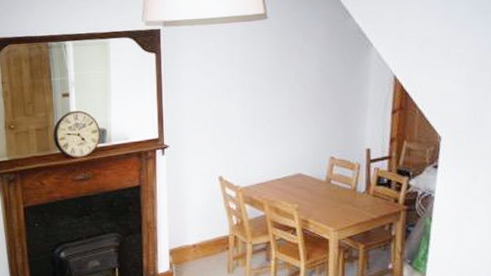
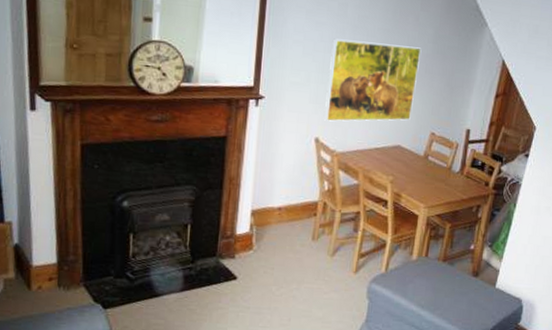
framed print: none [224,78,310,160] -> present [324,38,422,122]

